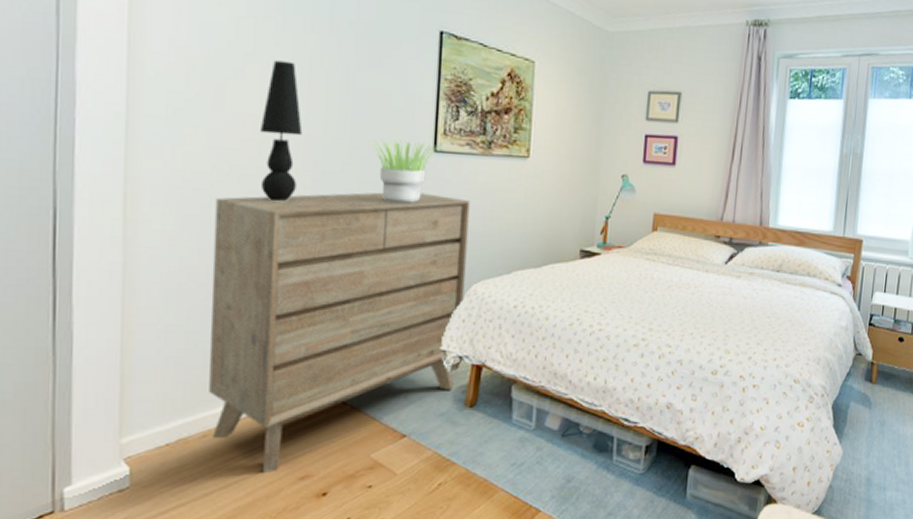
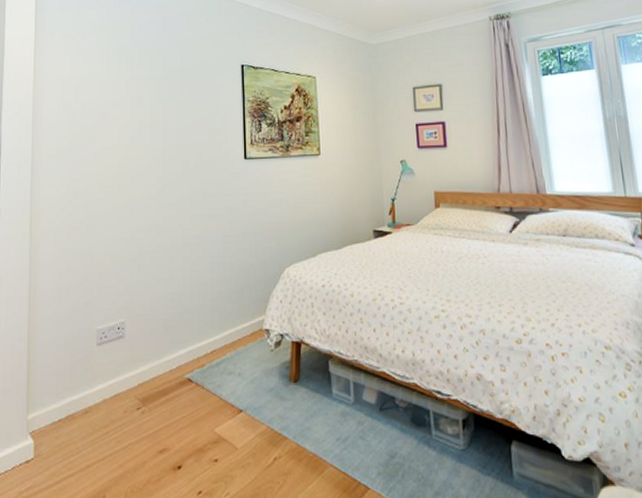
dresser: present [209,192,470,473] -> none [88,193,279,446]
table lamp: present [259,60,303,202] -> none [118,103,148,212]
potted plant: present [370,139,439,203] -> none [197,152,248,204]

